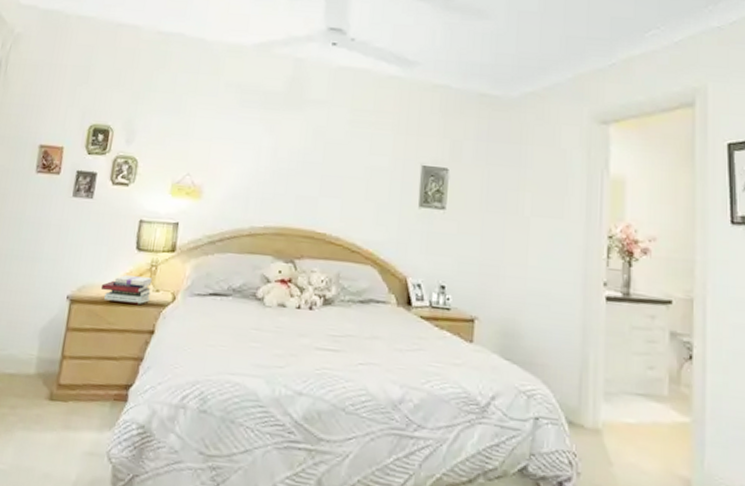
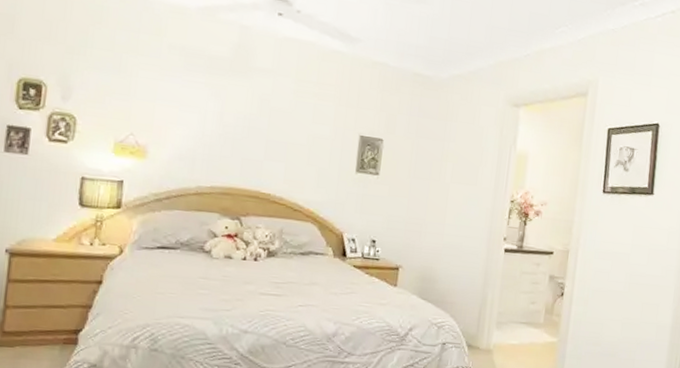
books: present [100,275,153,305] -> none [42,229,98,258]

